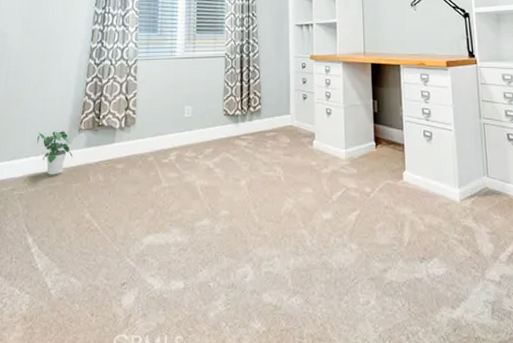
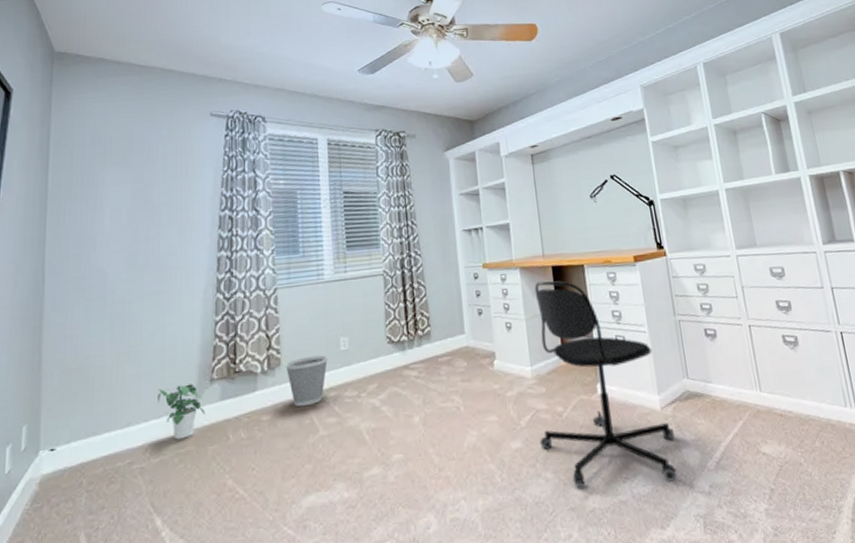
wastebasket: none [139,119,175,161] -> present [285,355,329,407]
office chair: none [348,76,471,267] -> present [534,280,677,486]

